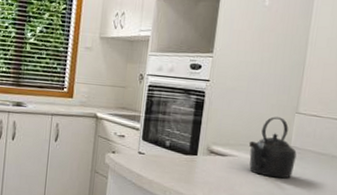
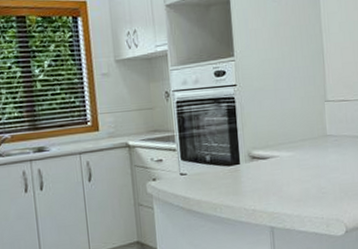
kettle: present [248,116,297,179] -> none [287,108,335,171]

